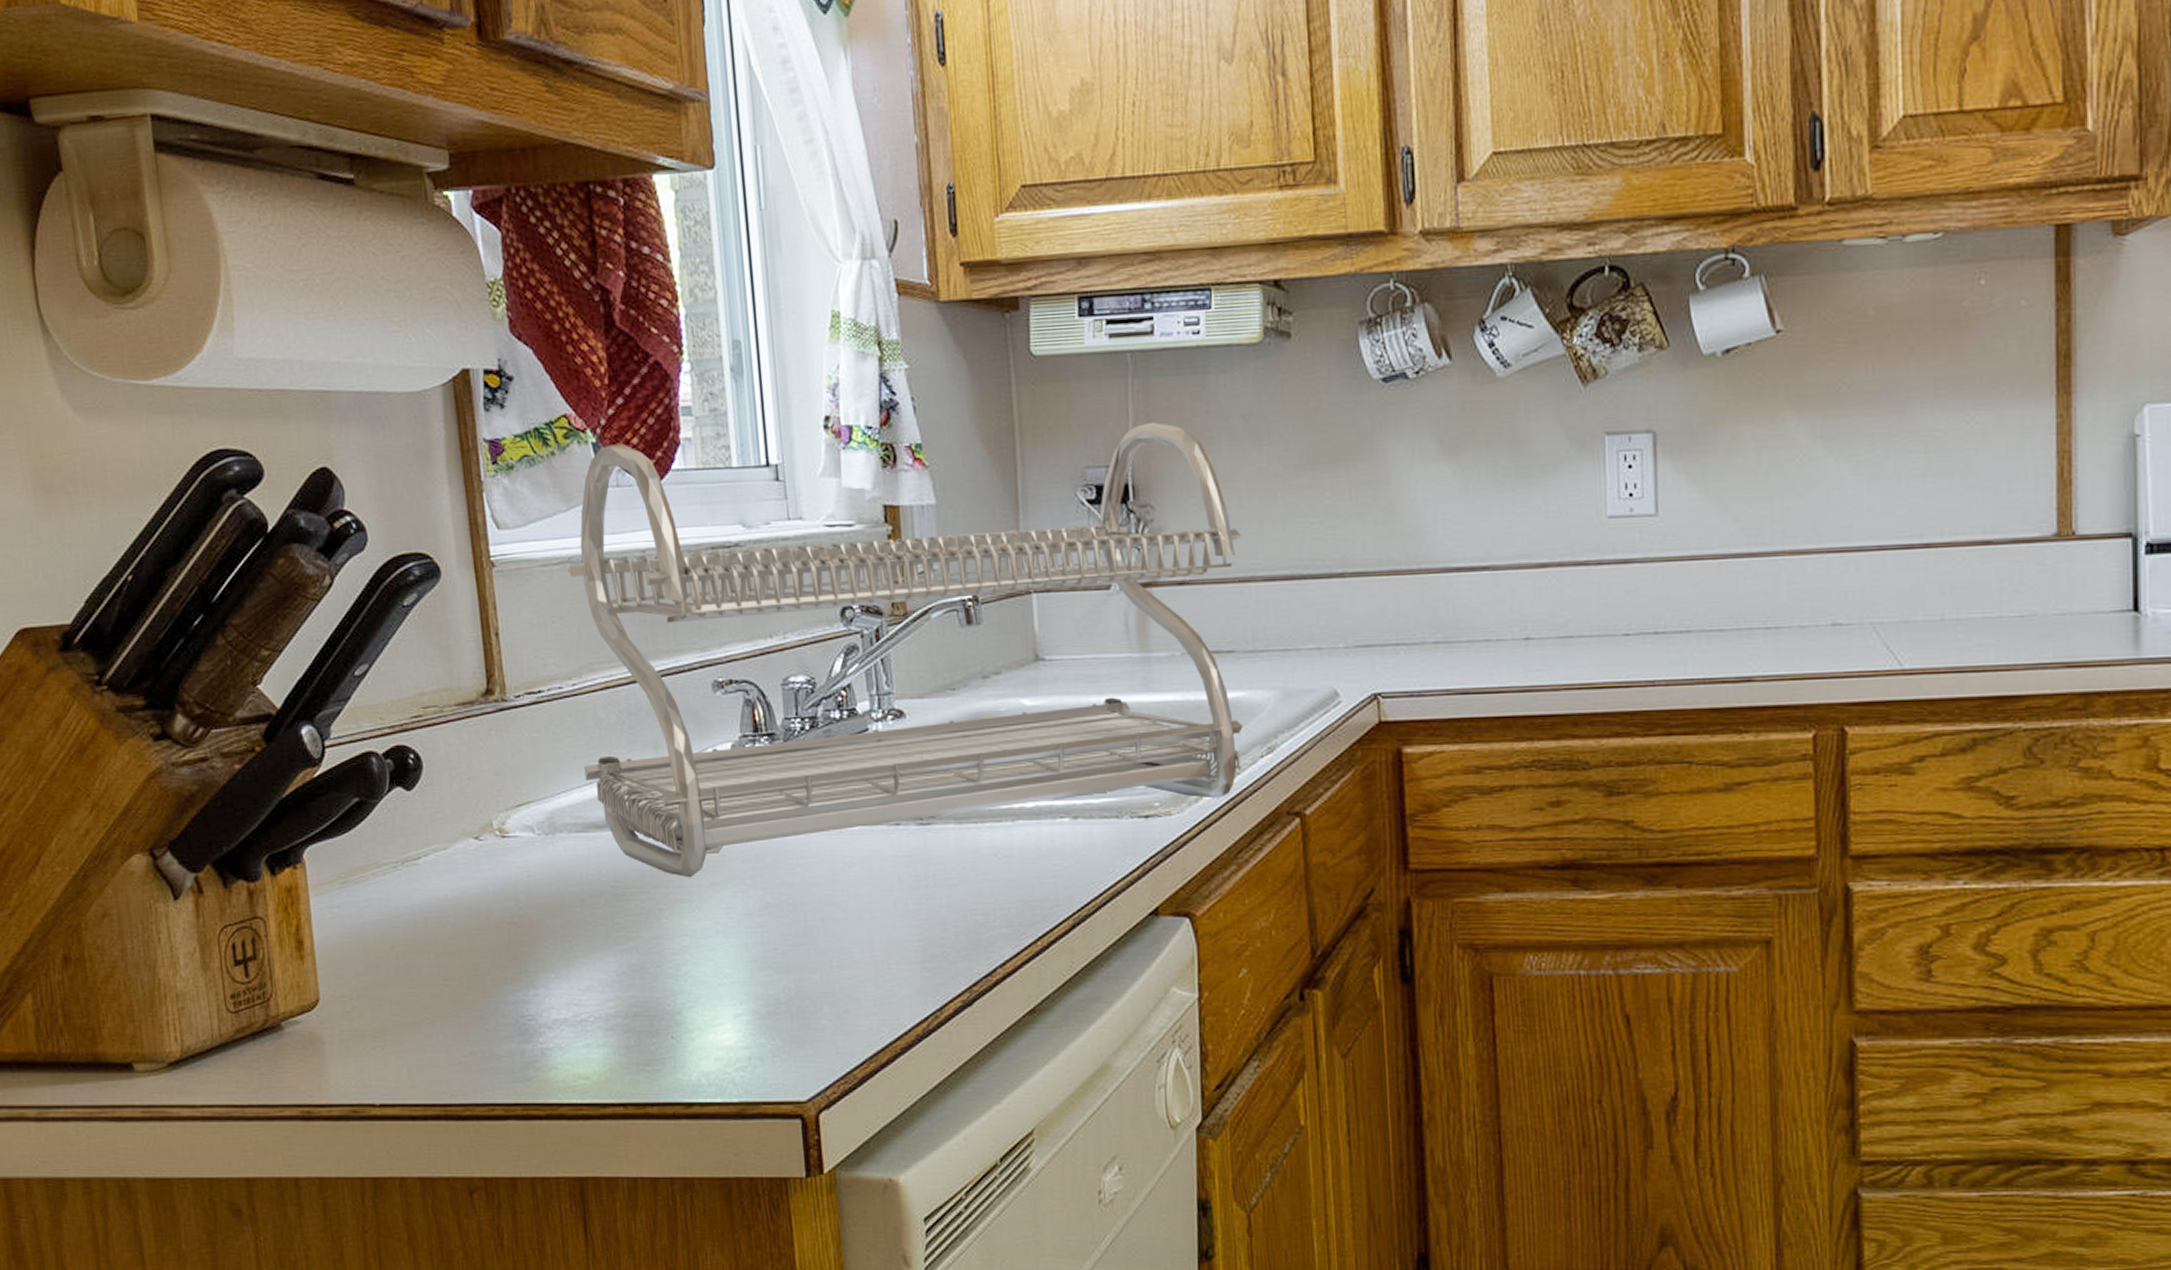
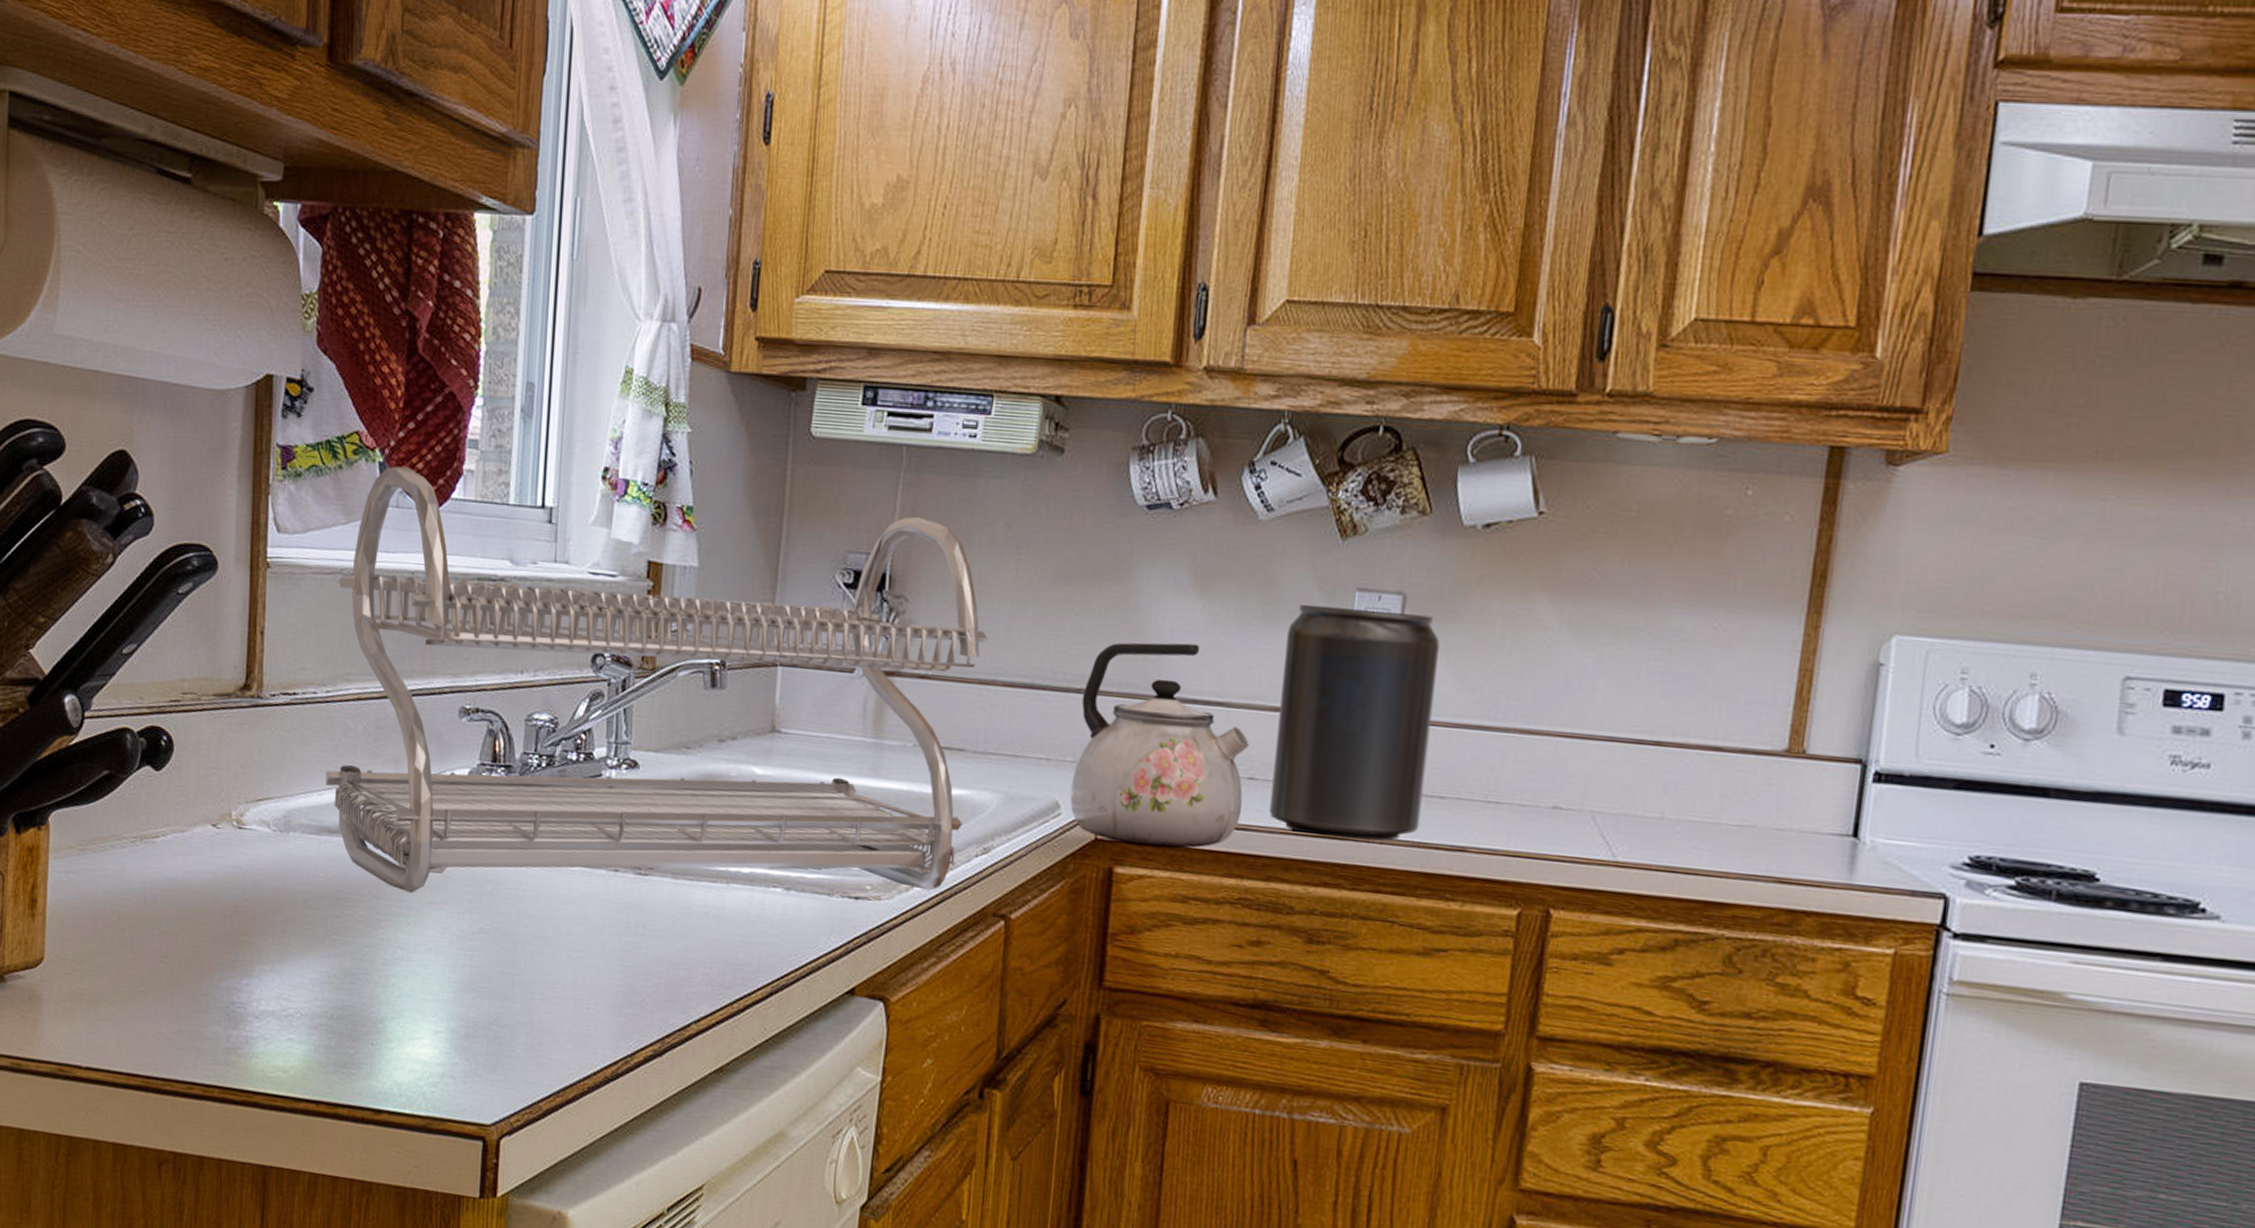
kettle: none [1345,511,1522,723] -> present [1069,642,1249,849]
soda can: none [1542,450,1703,687] -> present [1269,604,1440,842]

